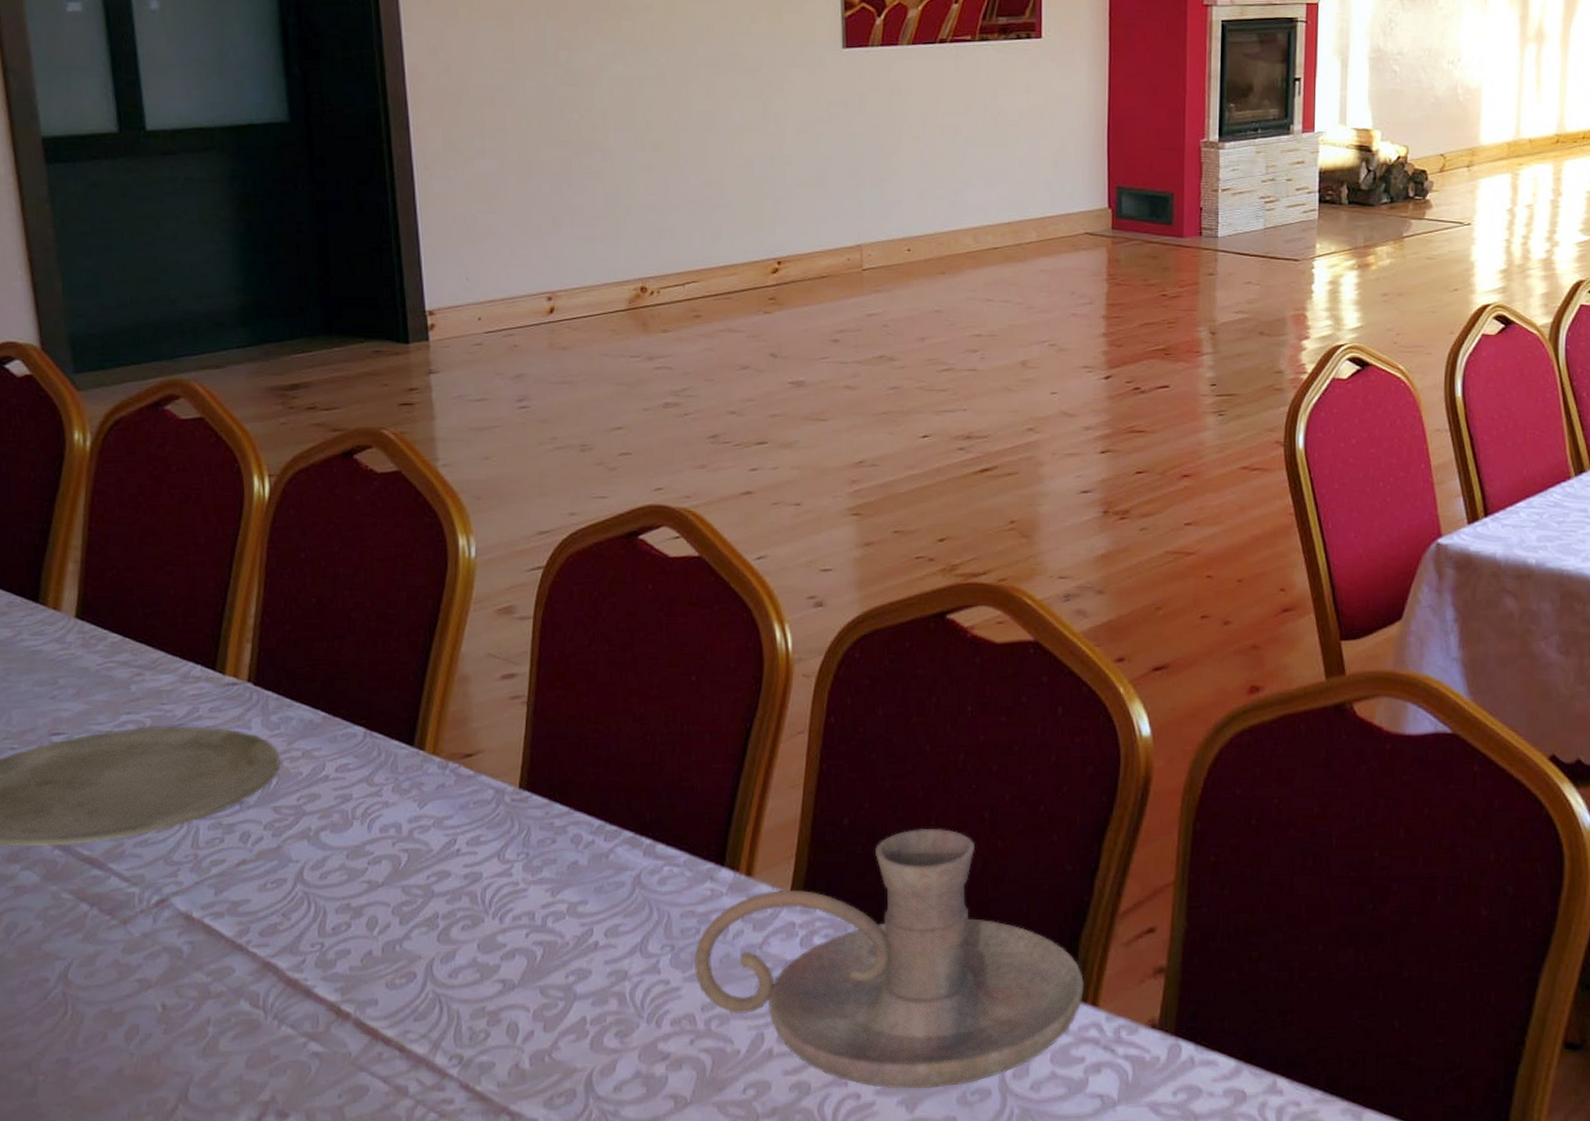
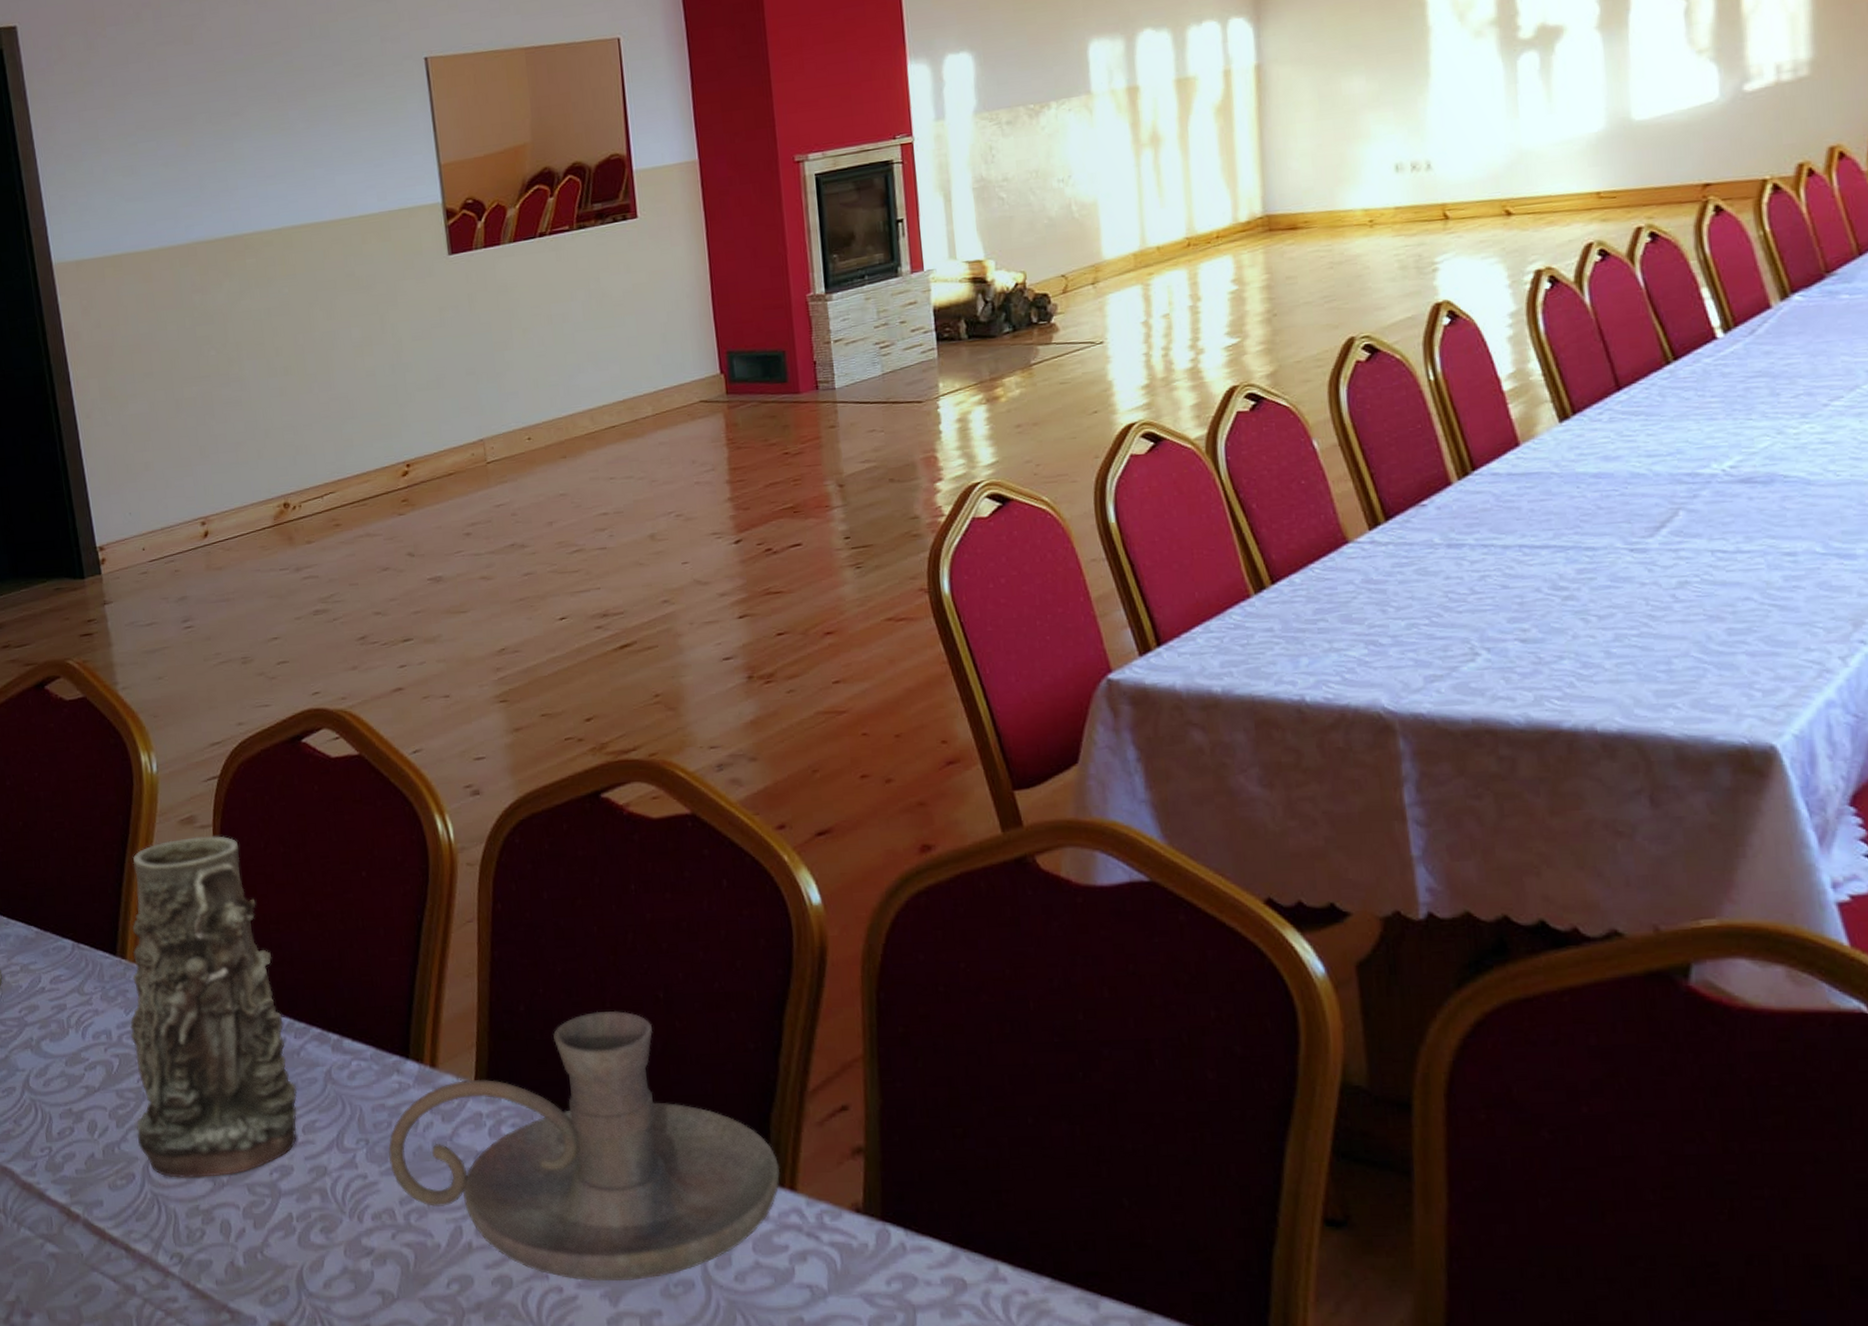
vase: none [422,628,603,980] -> present [130,836,297,1179]

